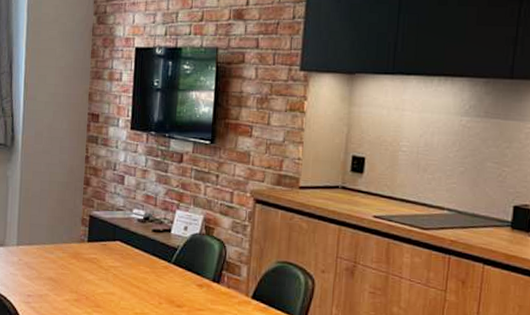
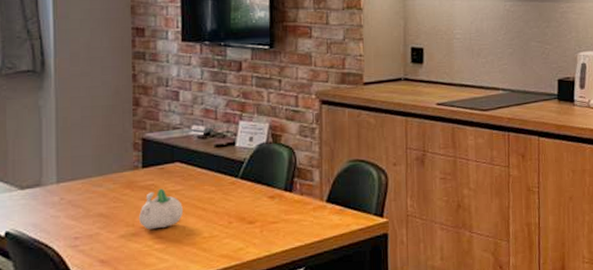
succulent planter: none [81,263,120,299] -> present [138,188,183,230]

